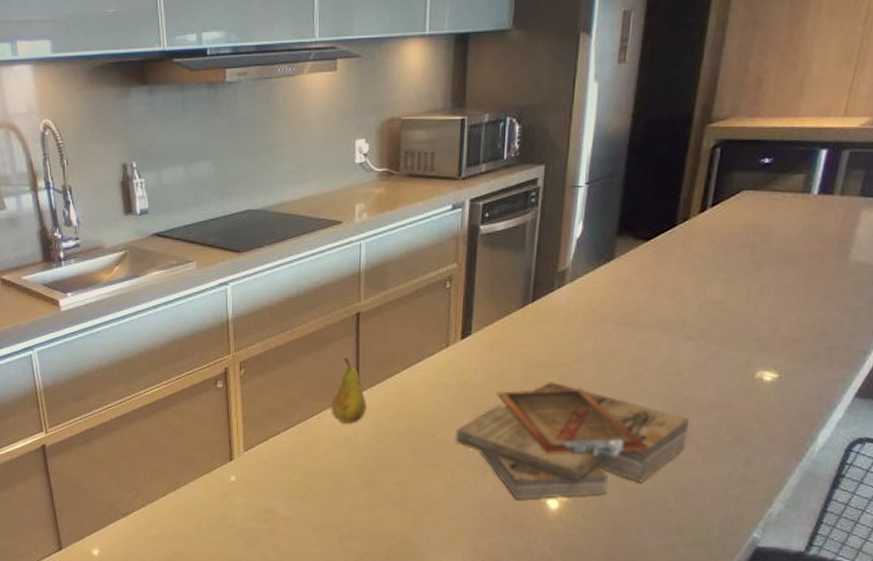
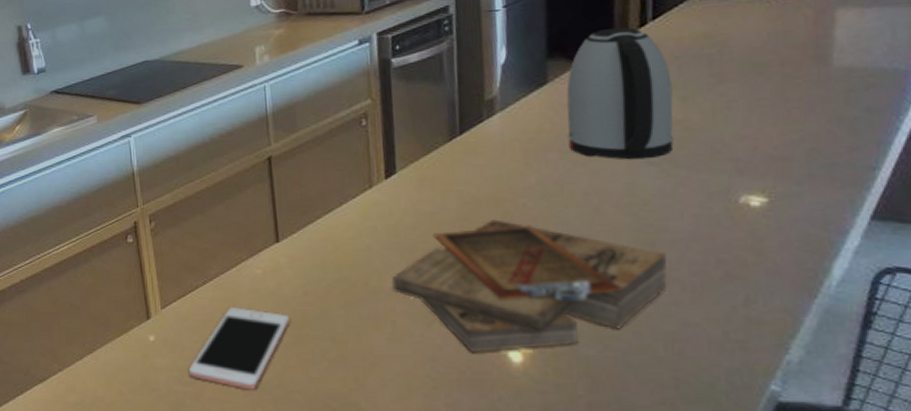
cell phone: none [265,451,361,528] -> present [189,306,290,390]
fruit: present [331,358,367,424] -> none [250,205,289,275]
kettle: none [623,211,719,334] -> present [566,27,674,160]

